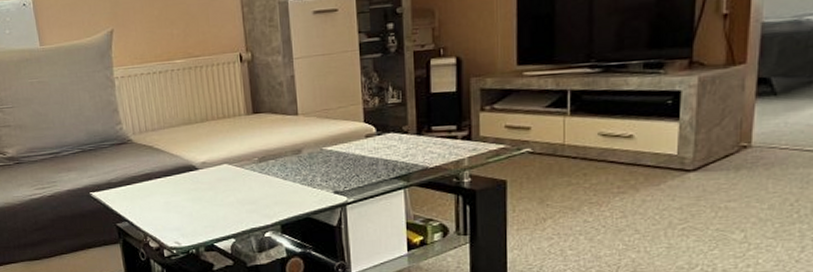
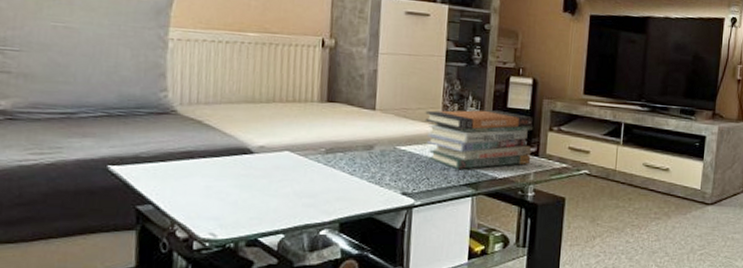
book stack: none [346,97,463,163] -> present [425,109,534,169]

